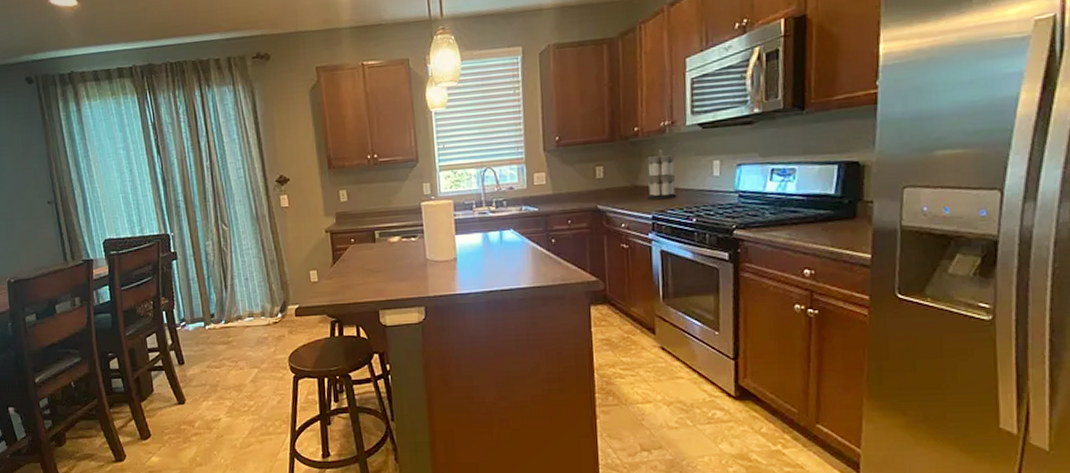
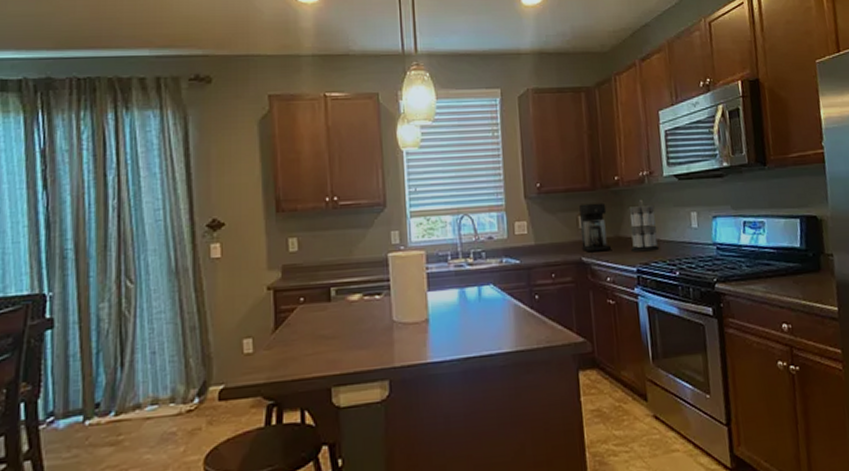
coffee maker: none [596,153,627,201] -> present [579,202,611,253]

